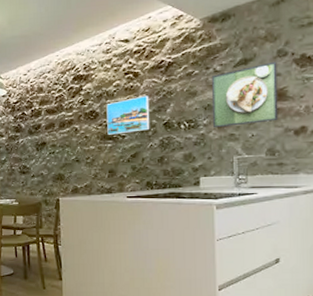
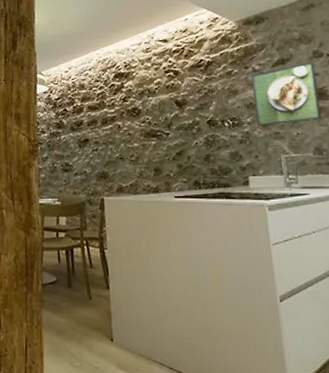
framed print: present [106,95,150,135] -> none [148,93,194,132]

